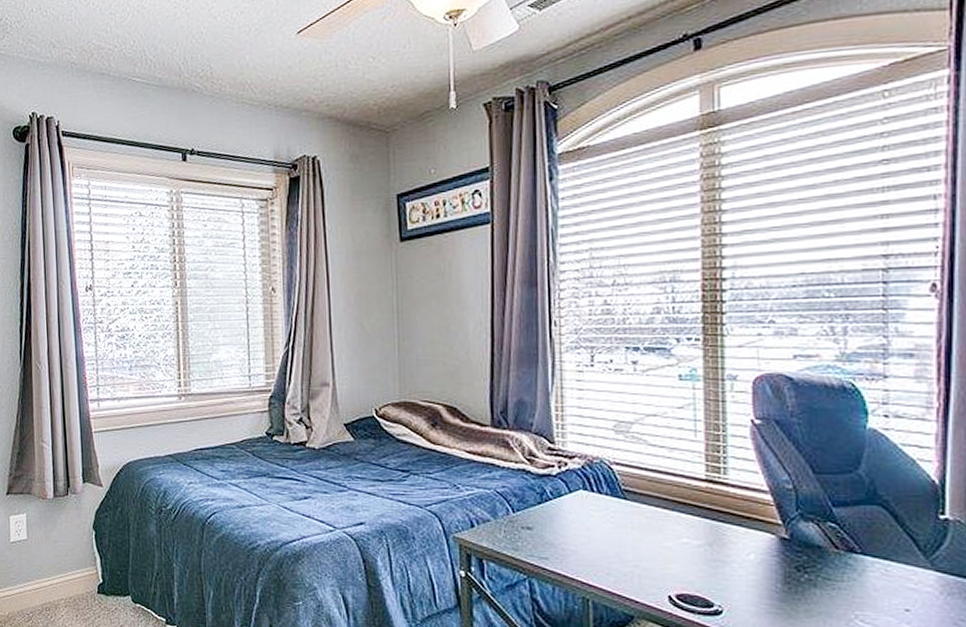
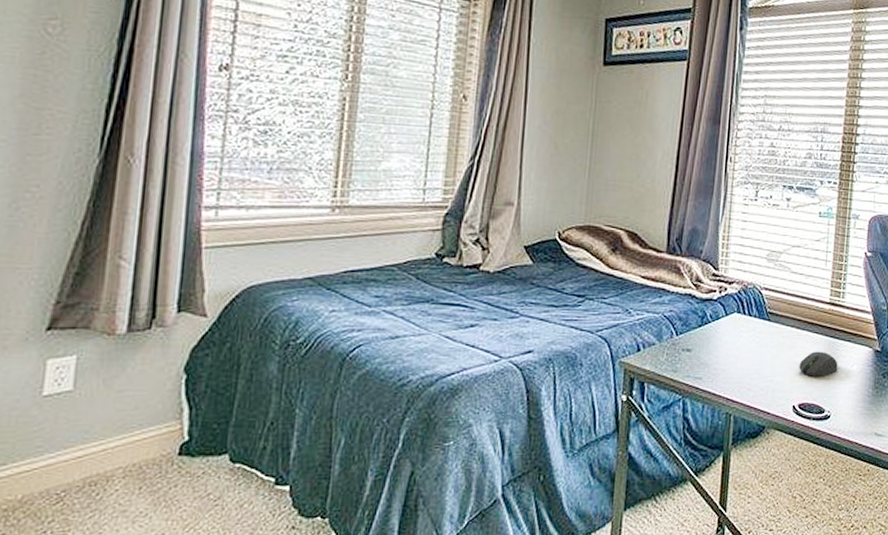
computer mouse: none [671,535,727,565] -> present [799,351,838,377]

